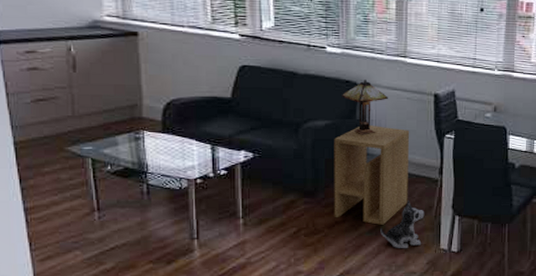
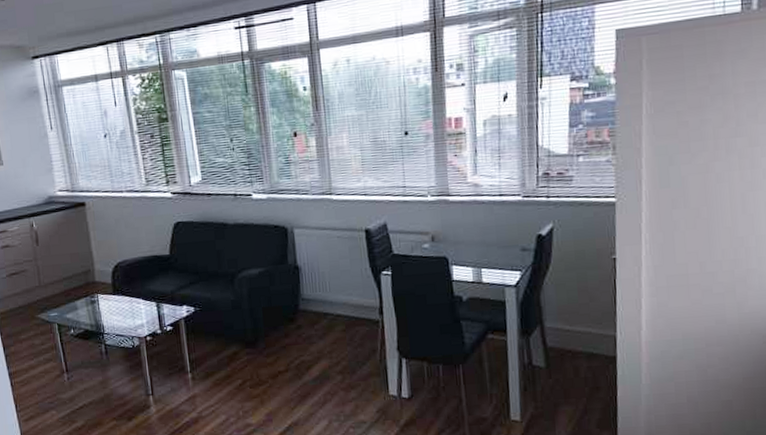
side table: present [334,126,410,225] -> none [269,268,350,373]
table lamp: present [342,80,388,135] -> none [272,223,318,280]
plush toy: present [380,199,425,249] -> none [324,344,369,397]

